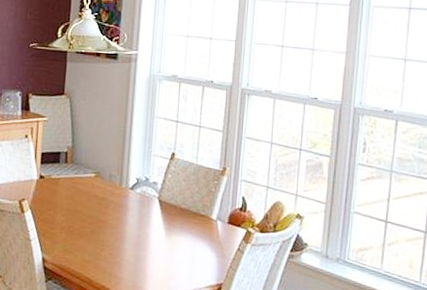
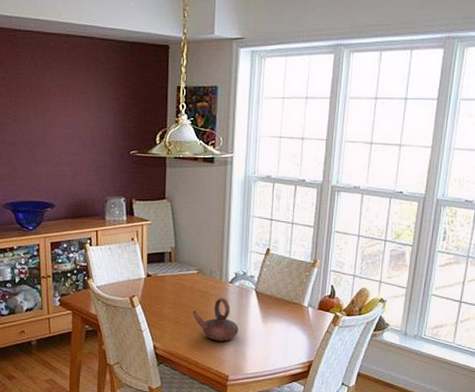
teapot: none [87,206,139,257] -> present [192,298,239,342]

